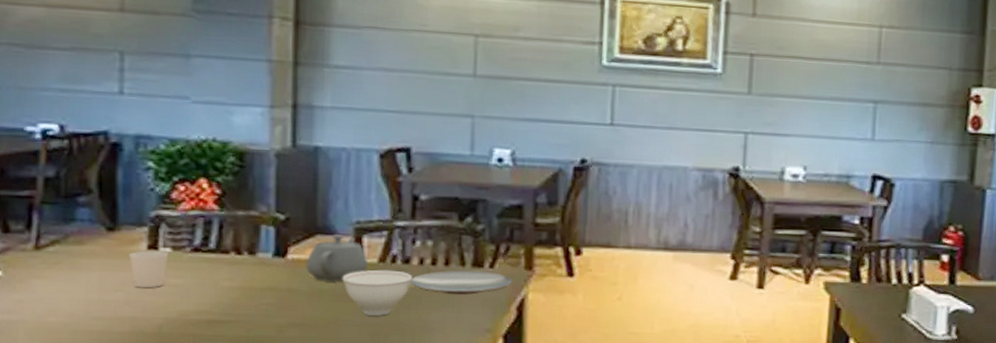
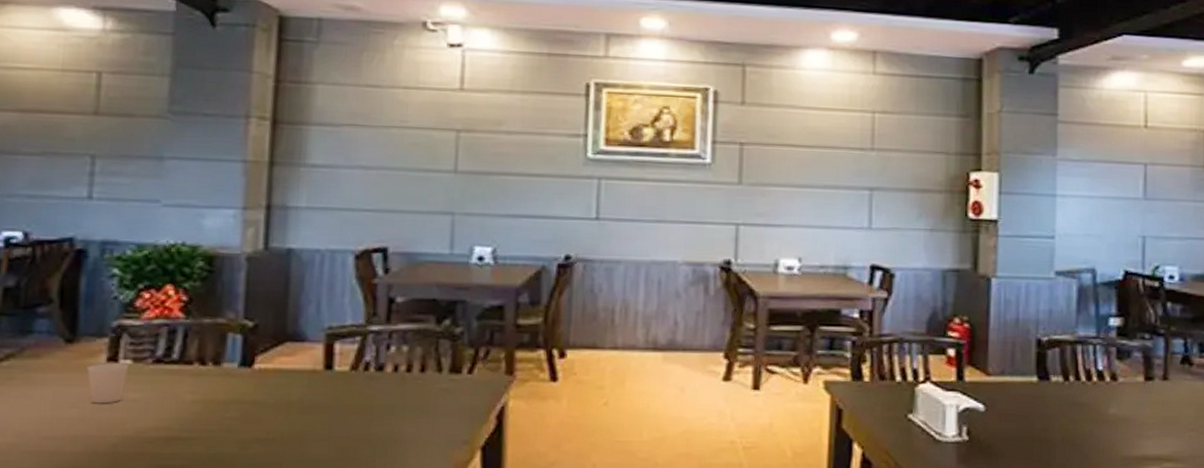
teapot: present [306,234,367,282] -> none [273,341,339,393]
bowl: present [342,269,412,316] -> none [311,378,386,428]
plate: present [411,270,513,295] -> none [384,377,492,403]

